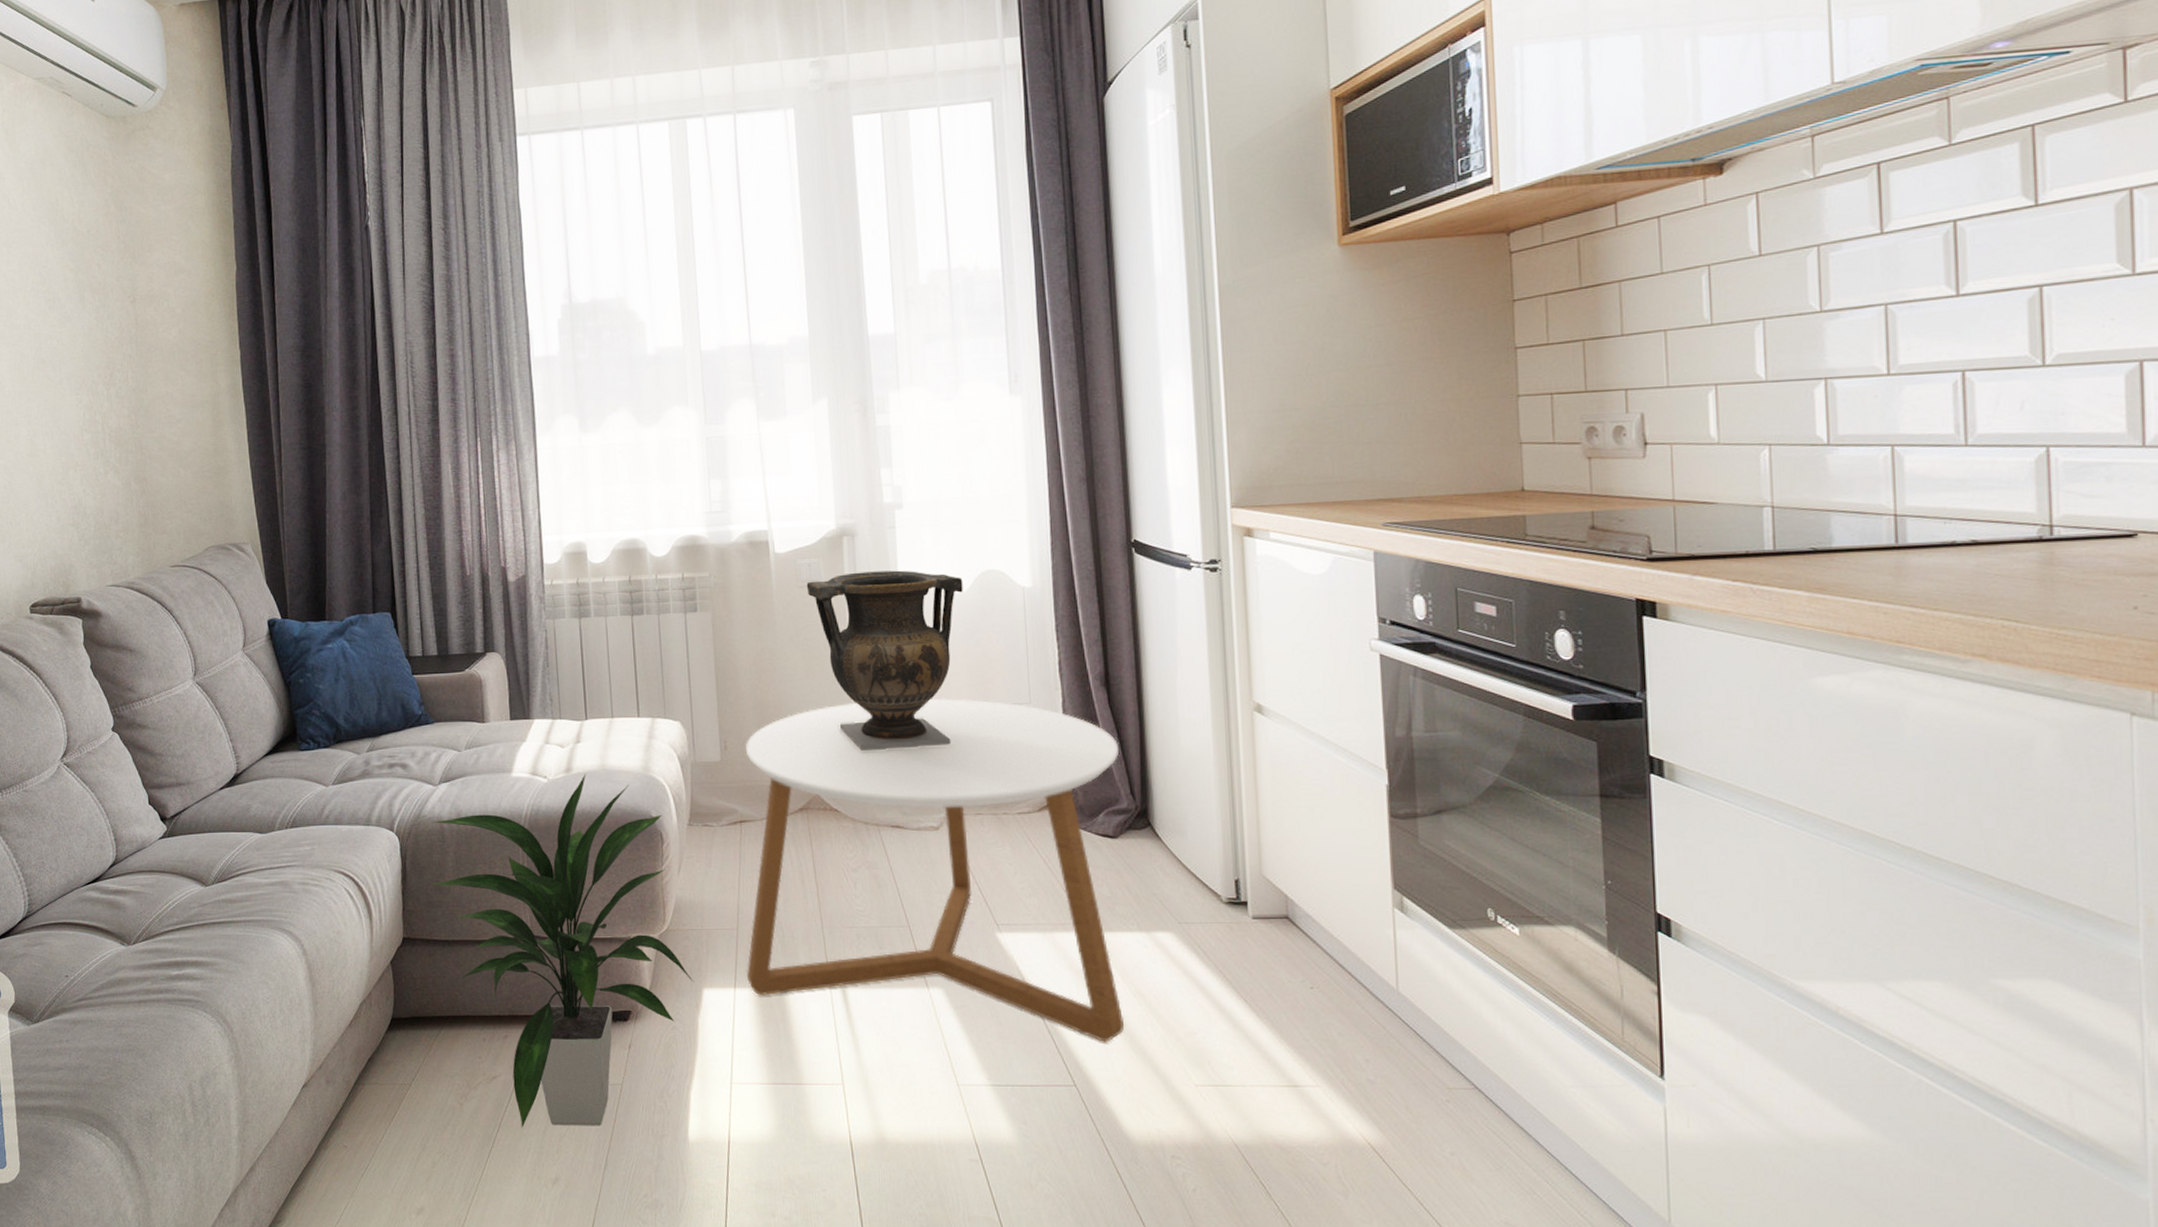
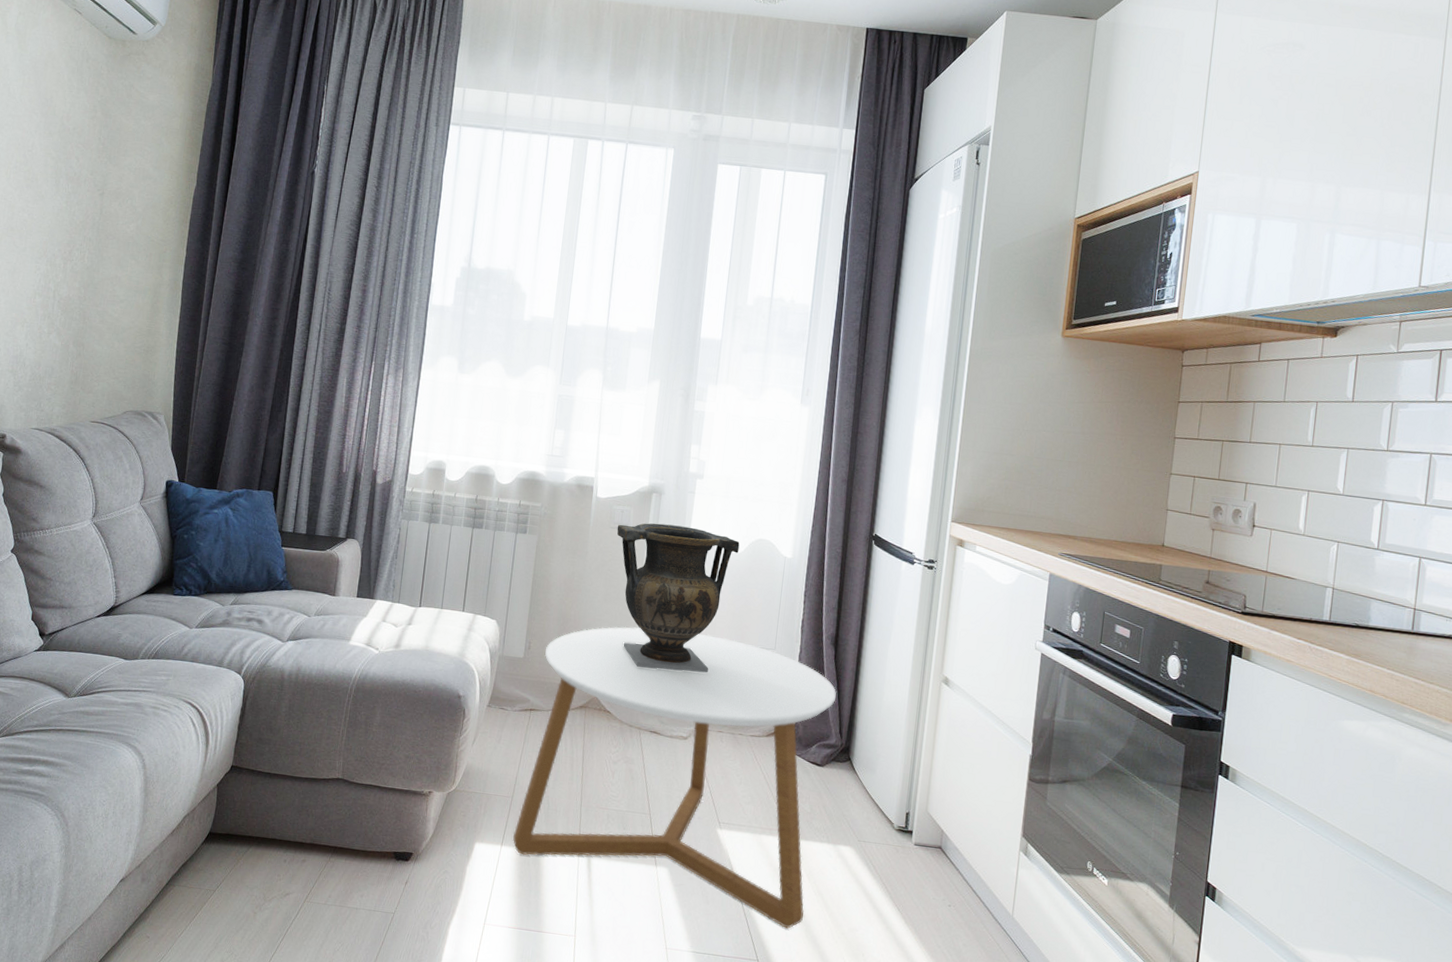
indoor plant: present [431,774,695,1128] -> none [264,651,470,946]

